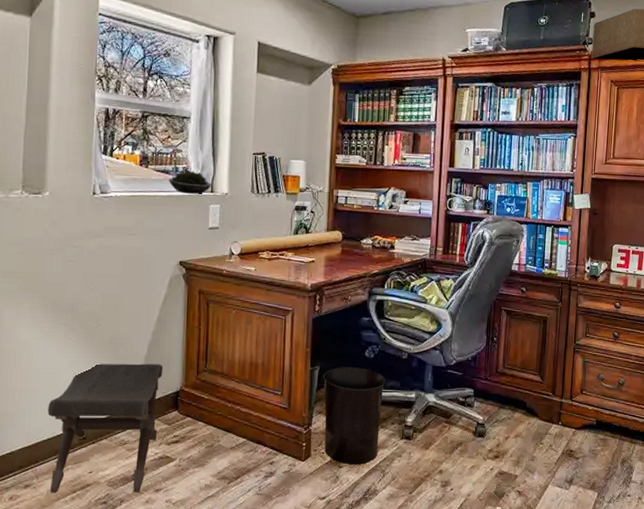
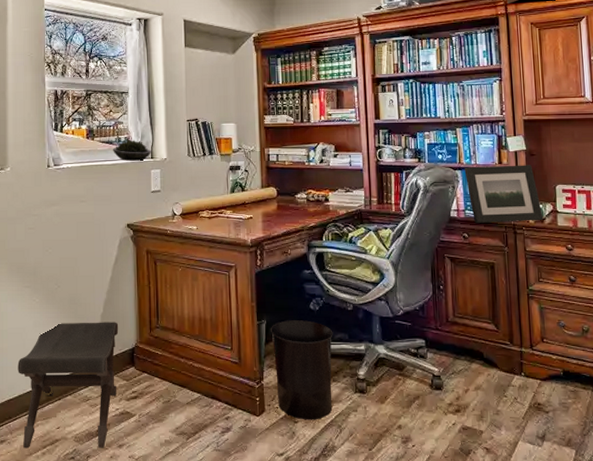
picture frame: none [530,221,598,279] -> present [464,165,544,224]

